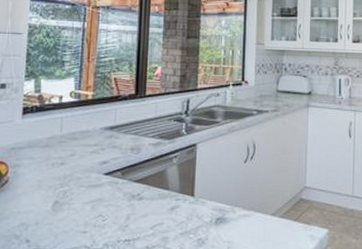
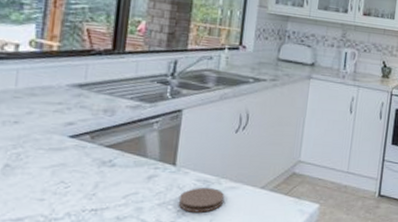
coaster: none [198,215,239,241] -> present [178,187,225,213]

